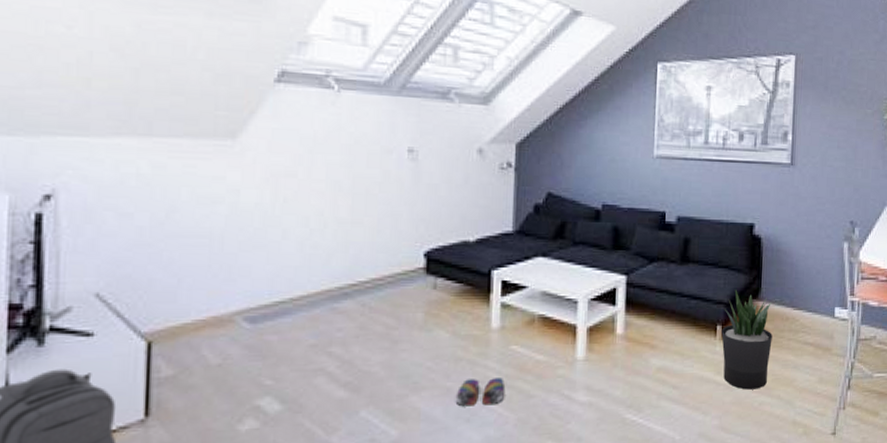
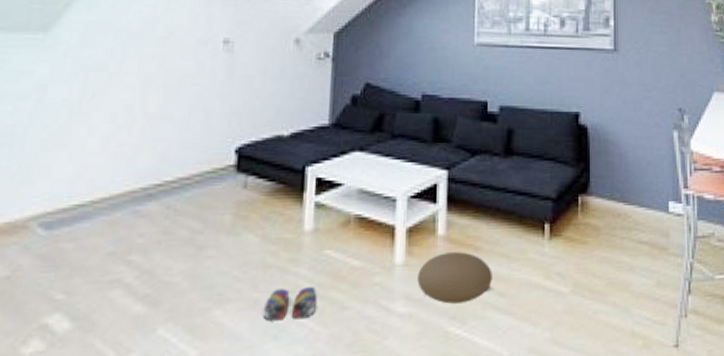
pouf: none [597,349,668,395] -> present [417,252,493,304]
planter: present [721,289,772,390] -> none [550,183,604,296]

